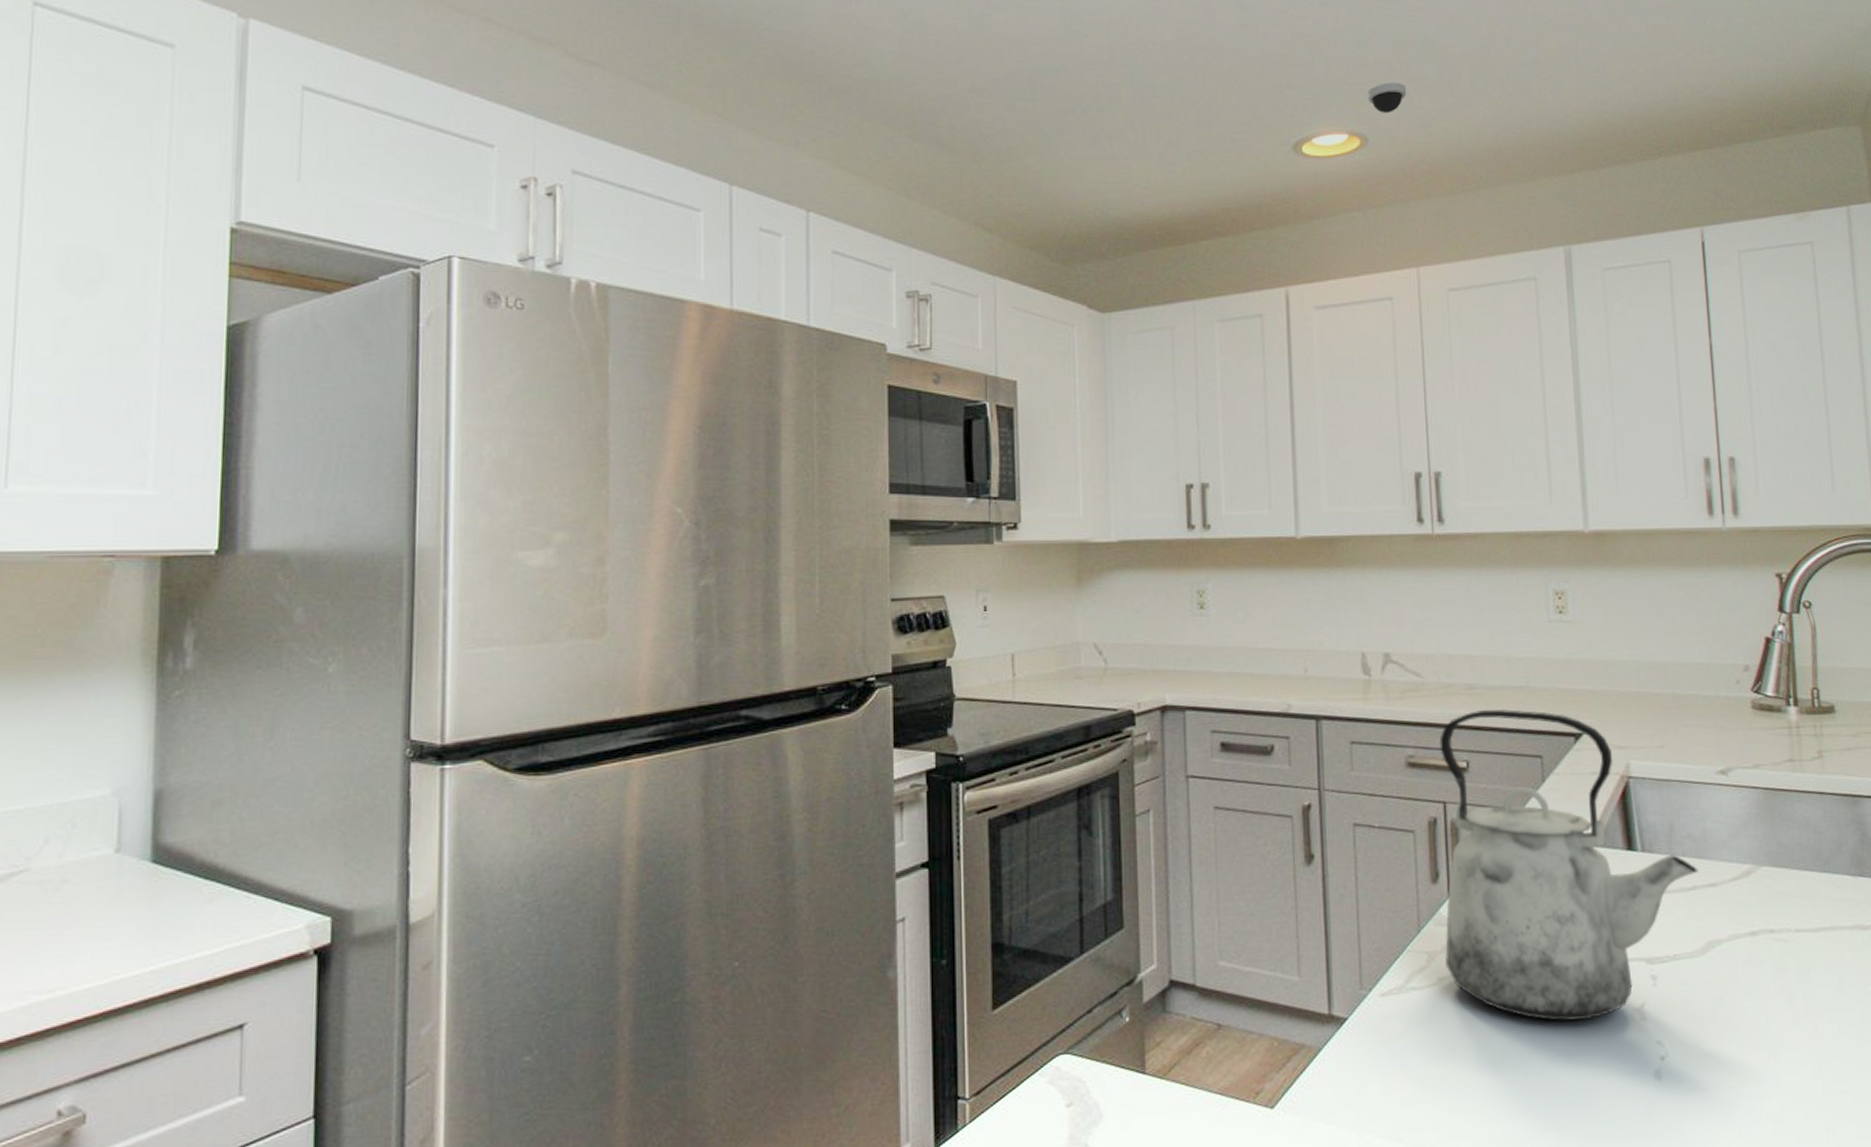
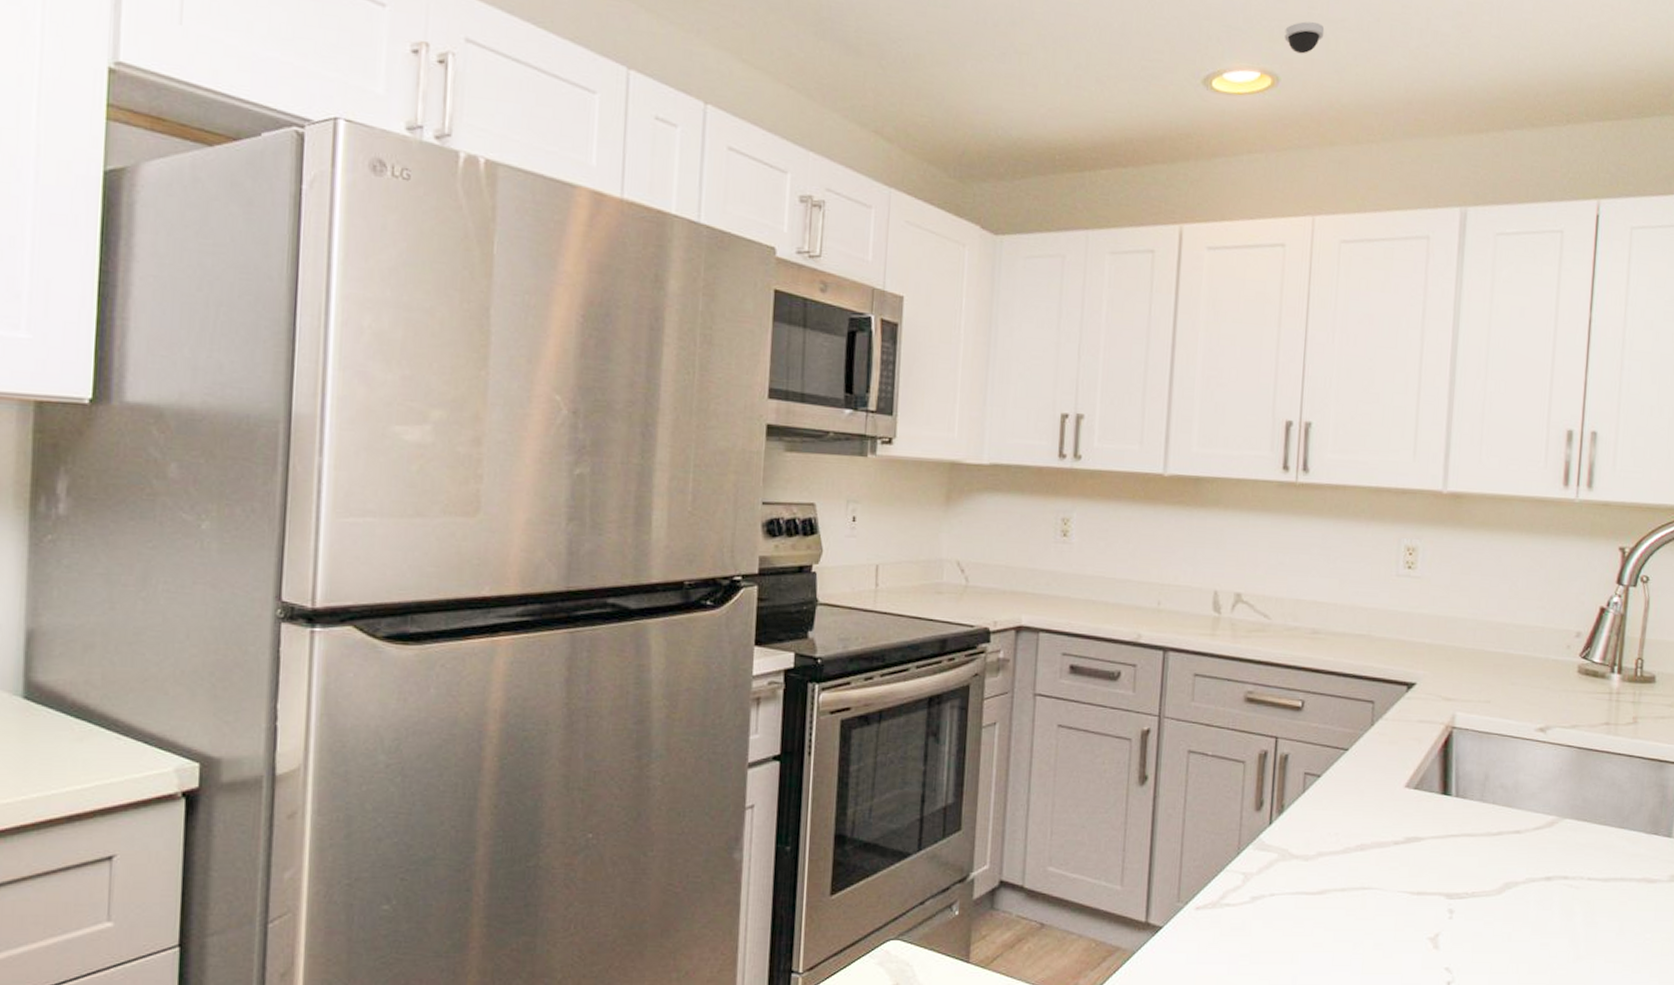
kettle: present [1439,709,1699,1022] -> none [1260,654,1506,945]

